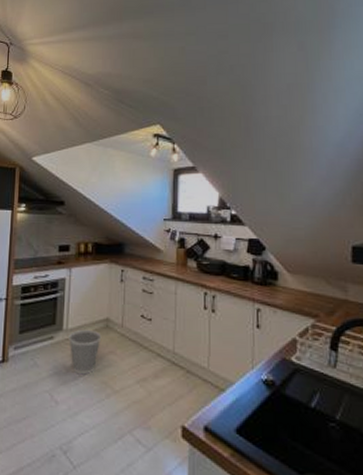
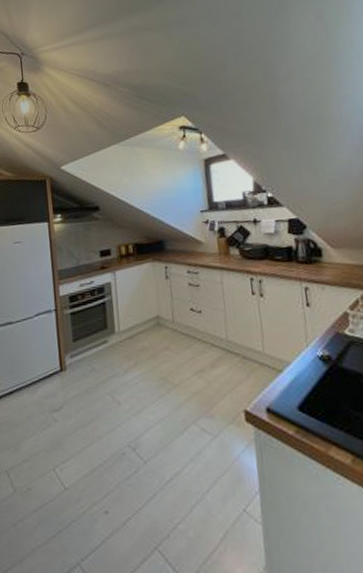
wastebasket: present [69,329,102,375] -> none [122,329,155,374]

